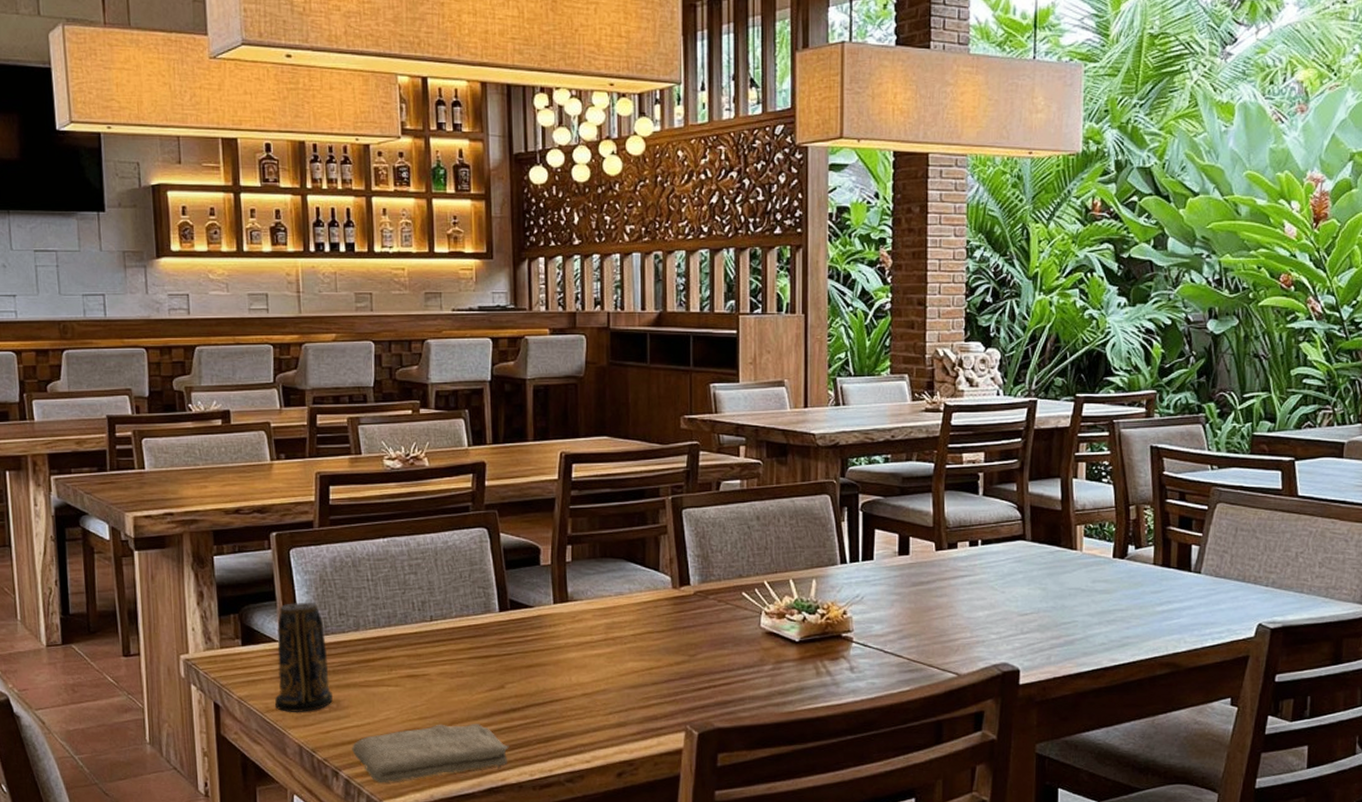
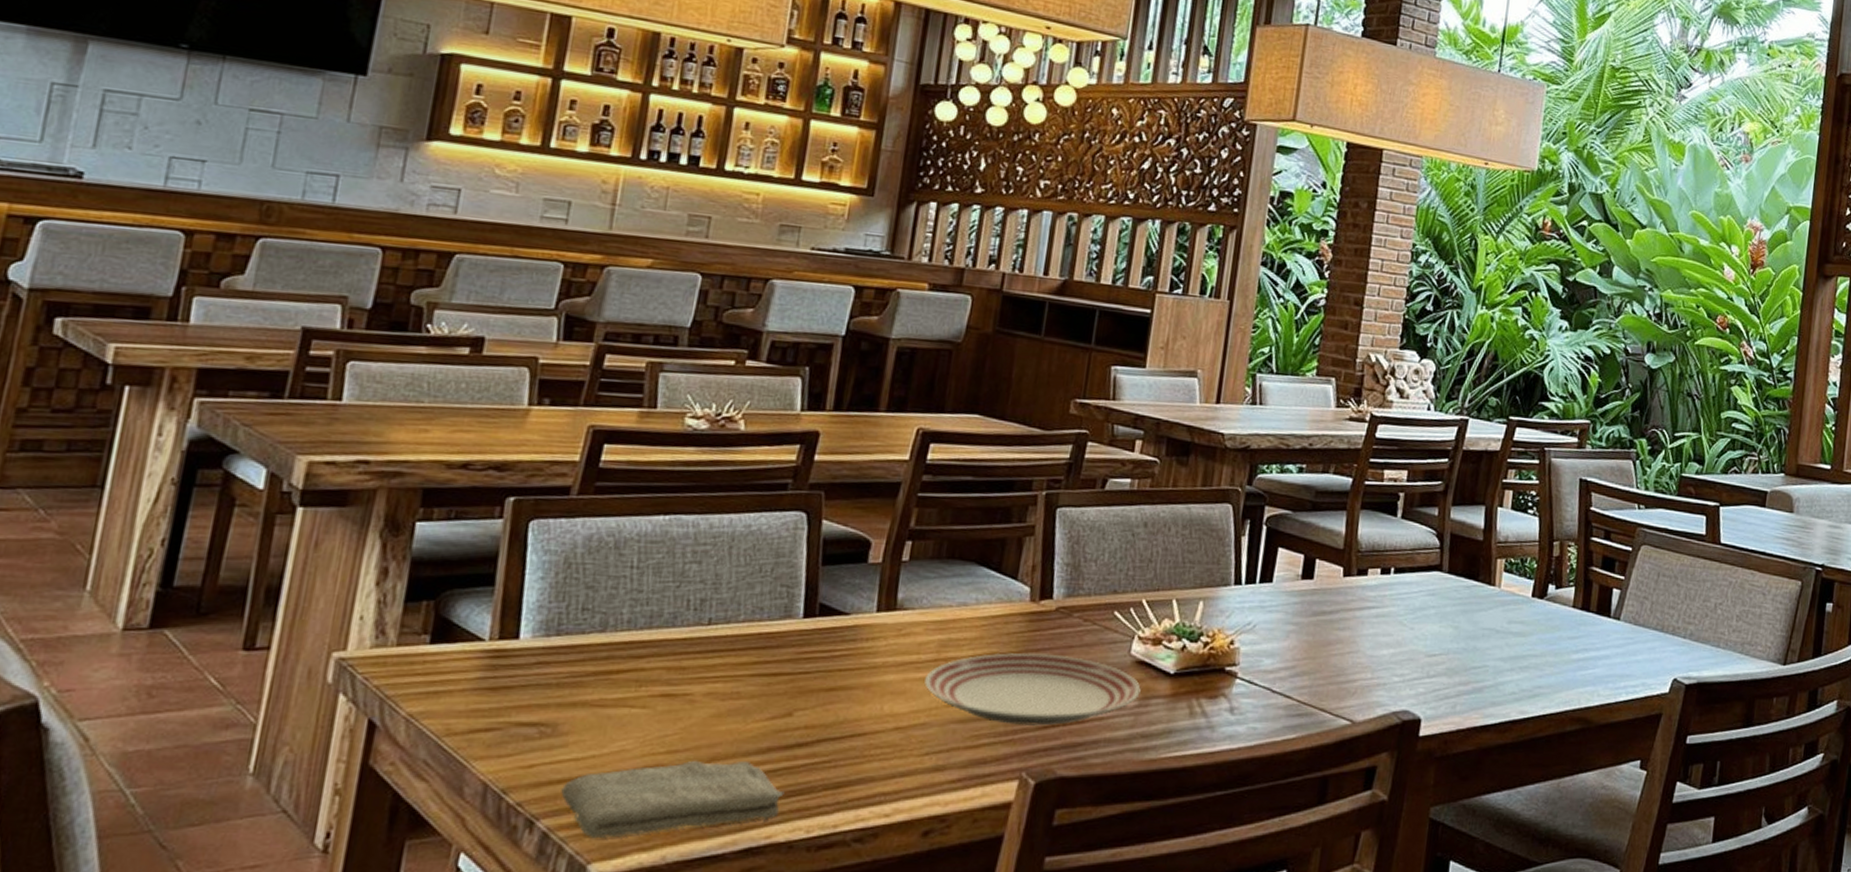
candle: present [274,602,334,713] -> none [461,590,557,739]
dinner plate: none [600,630,773,688] -> present [924,652,1141,726]

